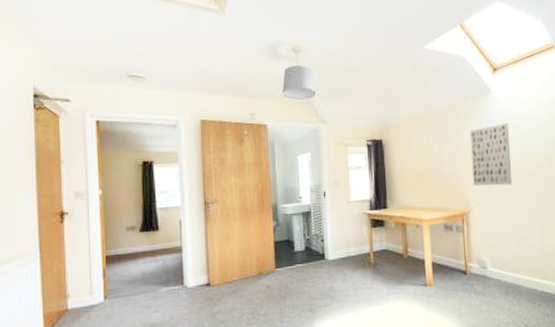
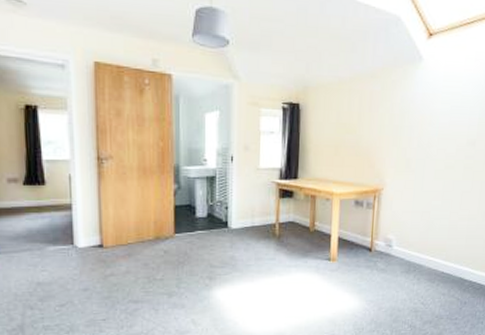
wall art: present [469,122,513,186] -> none [390,96,436,164]

